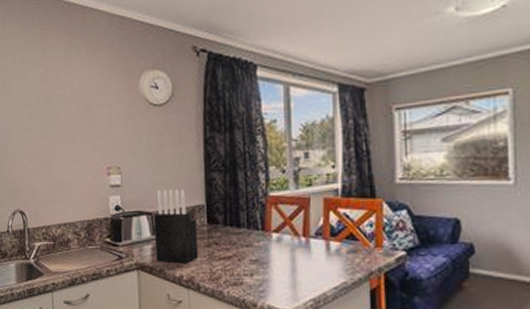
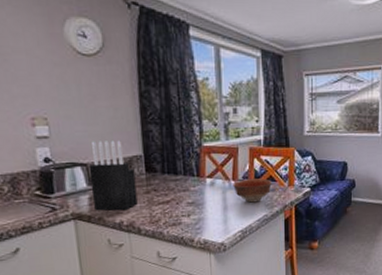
bowl: none [303,236,353,265] -> present [233,178,272,203]

